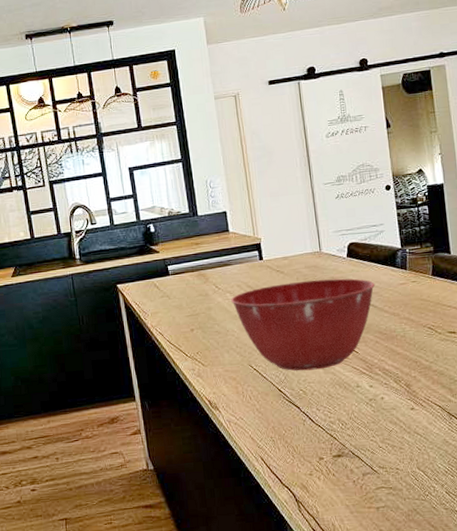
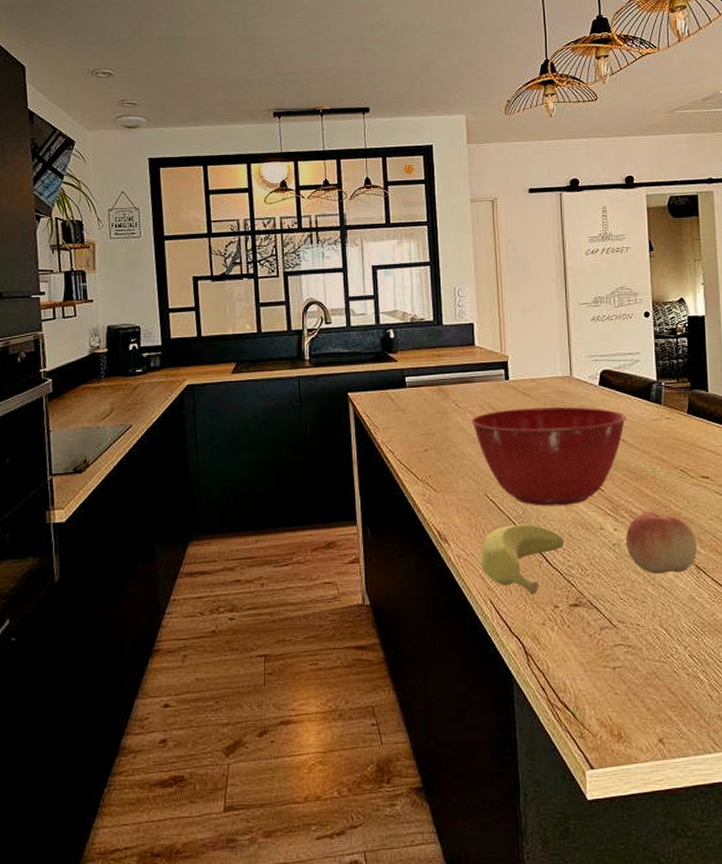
banana: none [249,388,325,450] -> present [481,524,564,595]
fruit: none [381,368,448,423] -> present [626,512,697,575]

